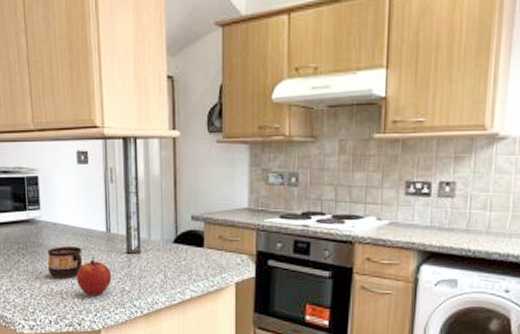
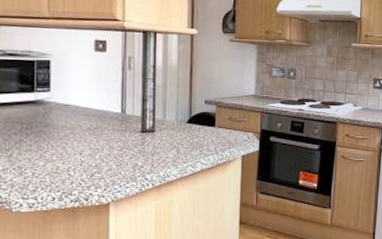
cup: present [47,246,83,279] -> none [54,126,94,157]
apple: present [77,256,112,296] -> none [87,135,125,172]

